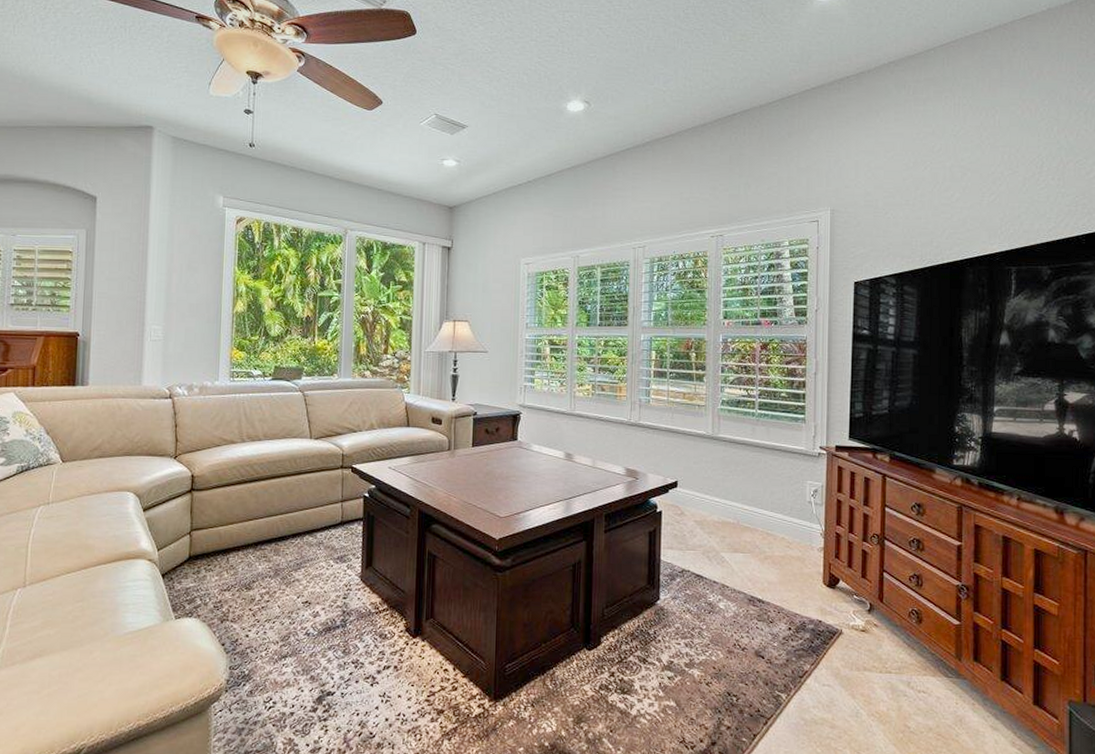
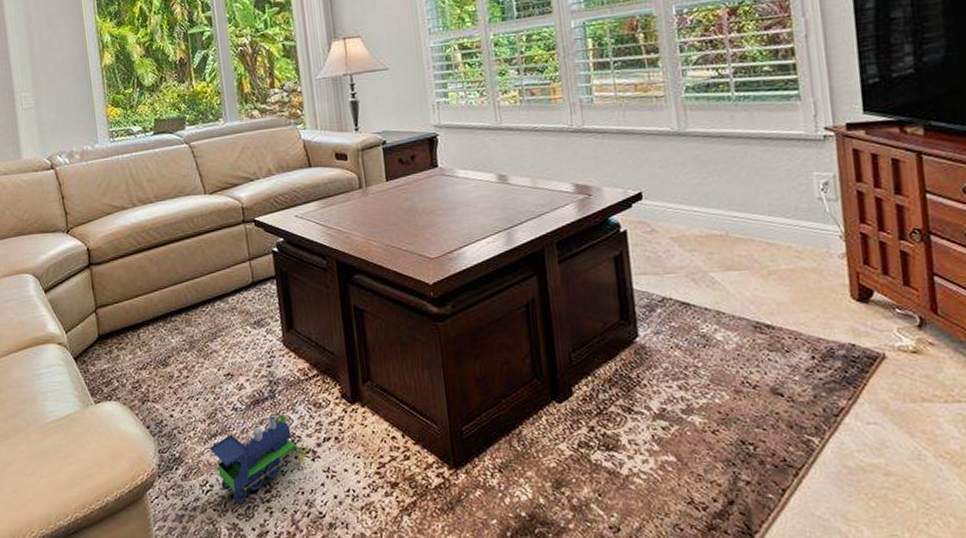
toy train: none [279,642,369,720] -> present [210,414,308,503]

